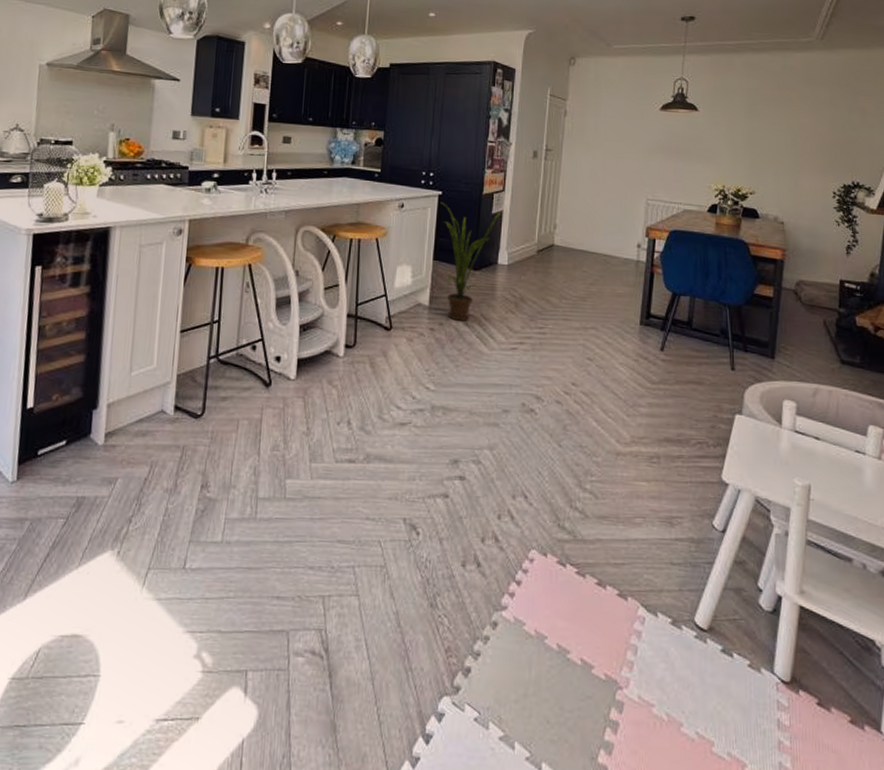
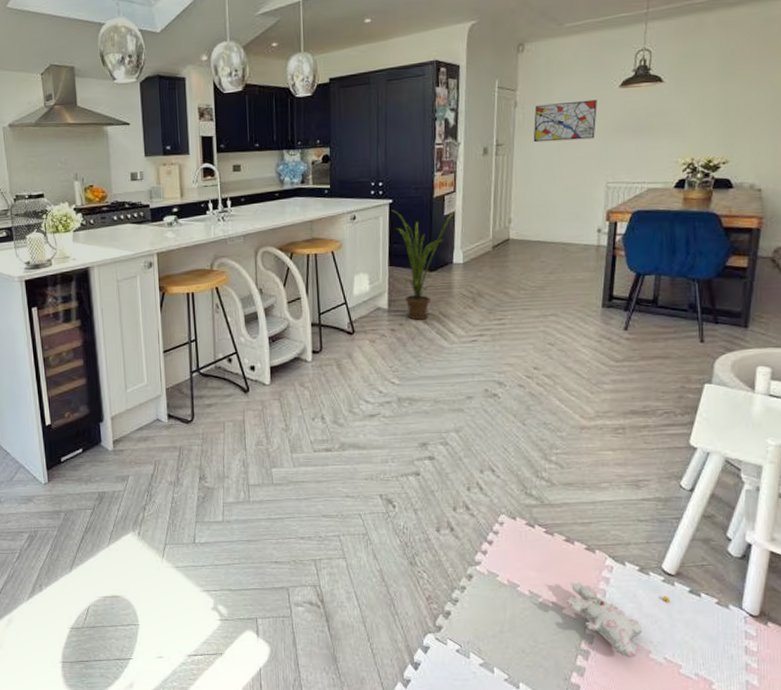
wall art: none [580,116,640,156] -> present [533,99,597,143]
plush toy: none [596,634,703,733] -> present [566,582,671,659]

